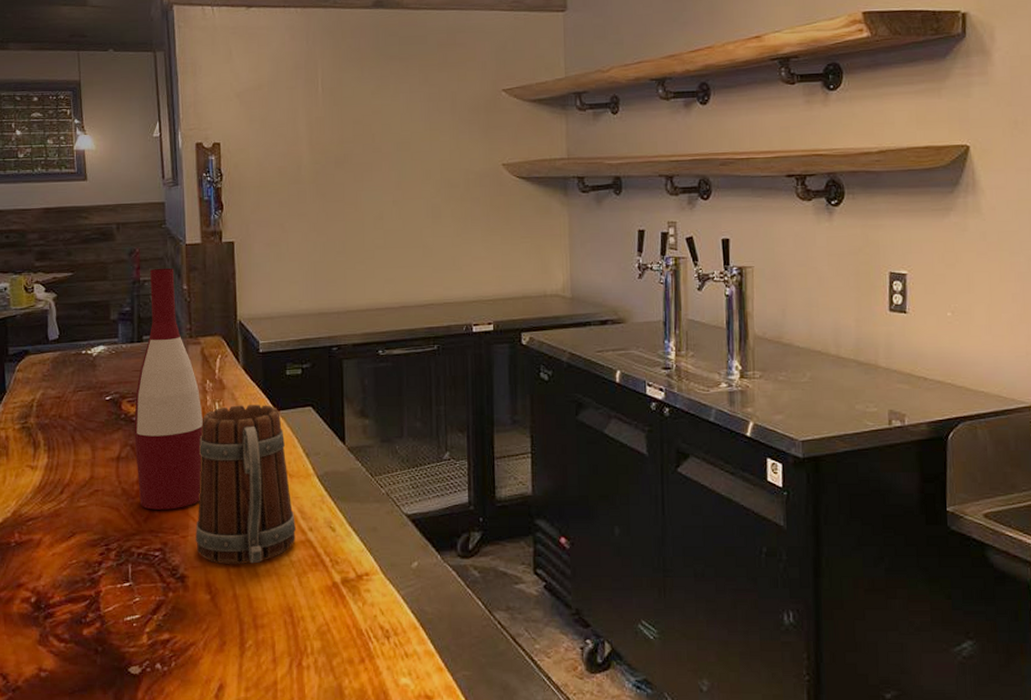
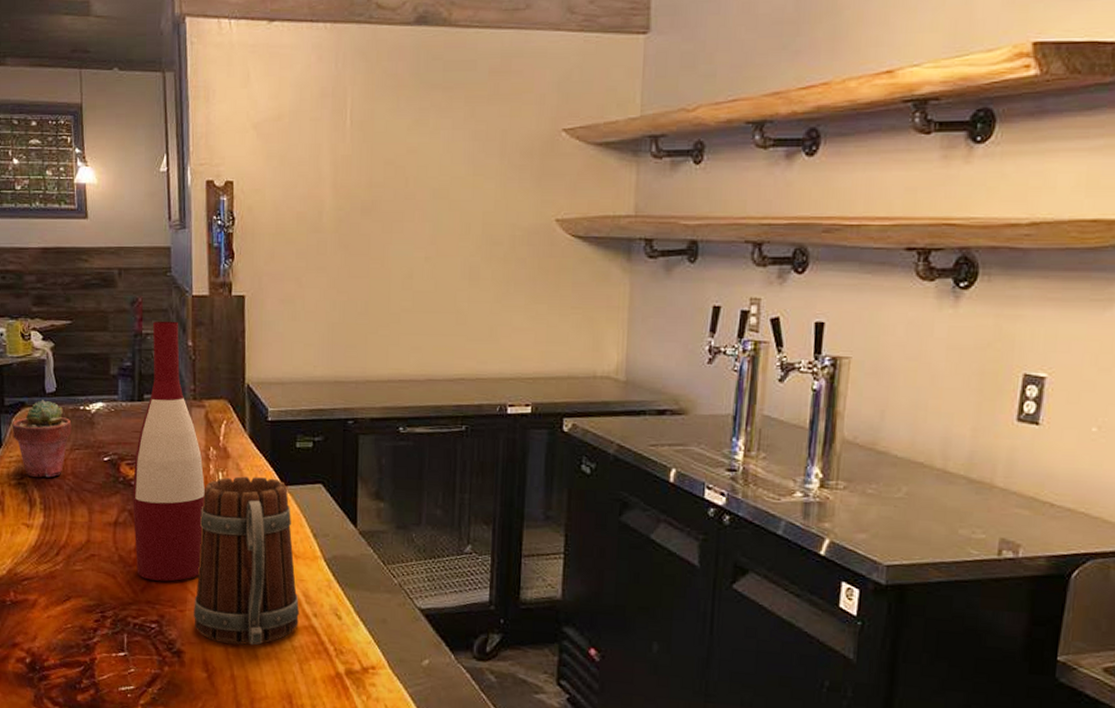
potted succulent: none [16,347,74,420] -> present [12,400,72,478]

